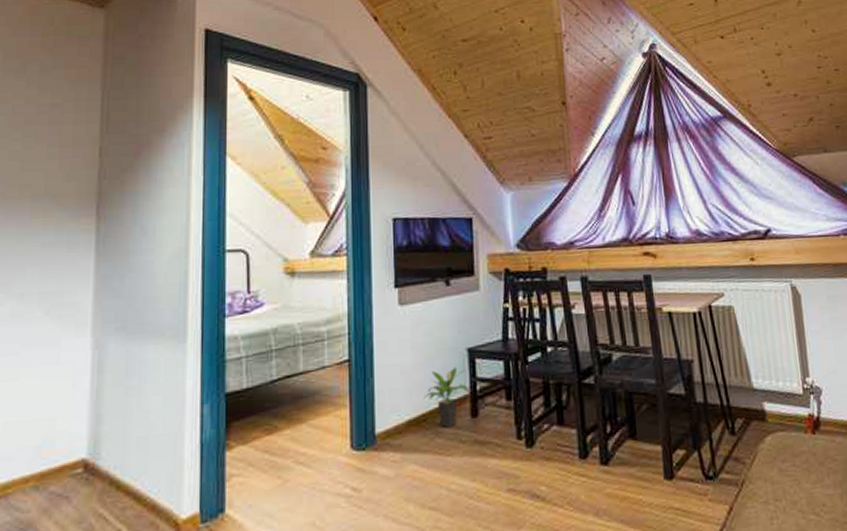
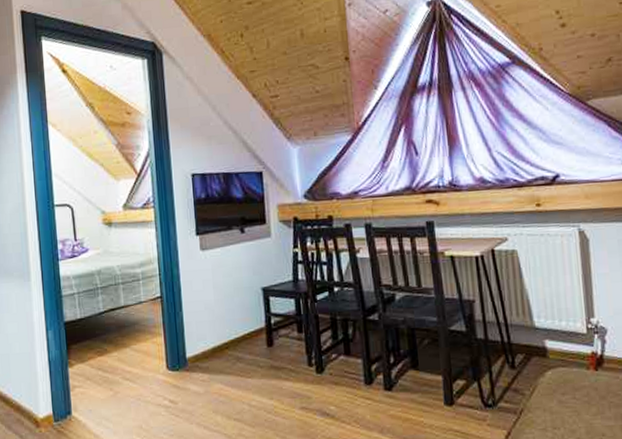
potted plant: present [423,366,471,428] -> none [225,303,266,354]

